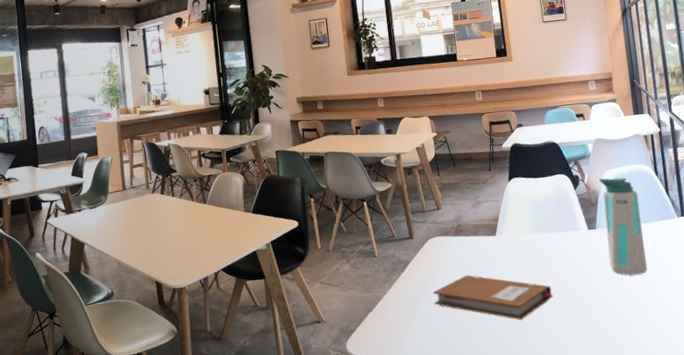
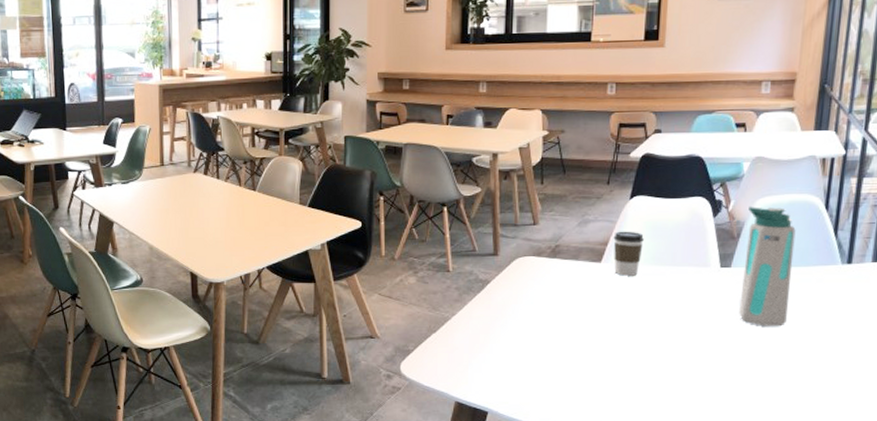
notebook: present [433,275,554,320] -> none [511,304,660,363]
coffee cup: none [501,207,526,245] -> present [613,231,644,276]

